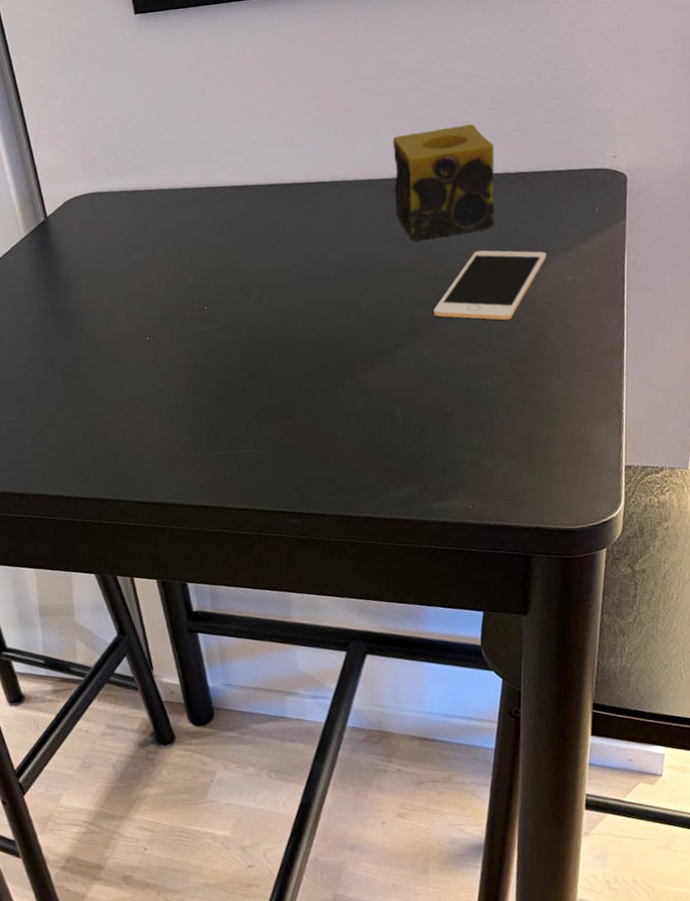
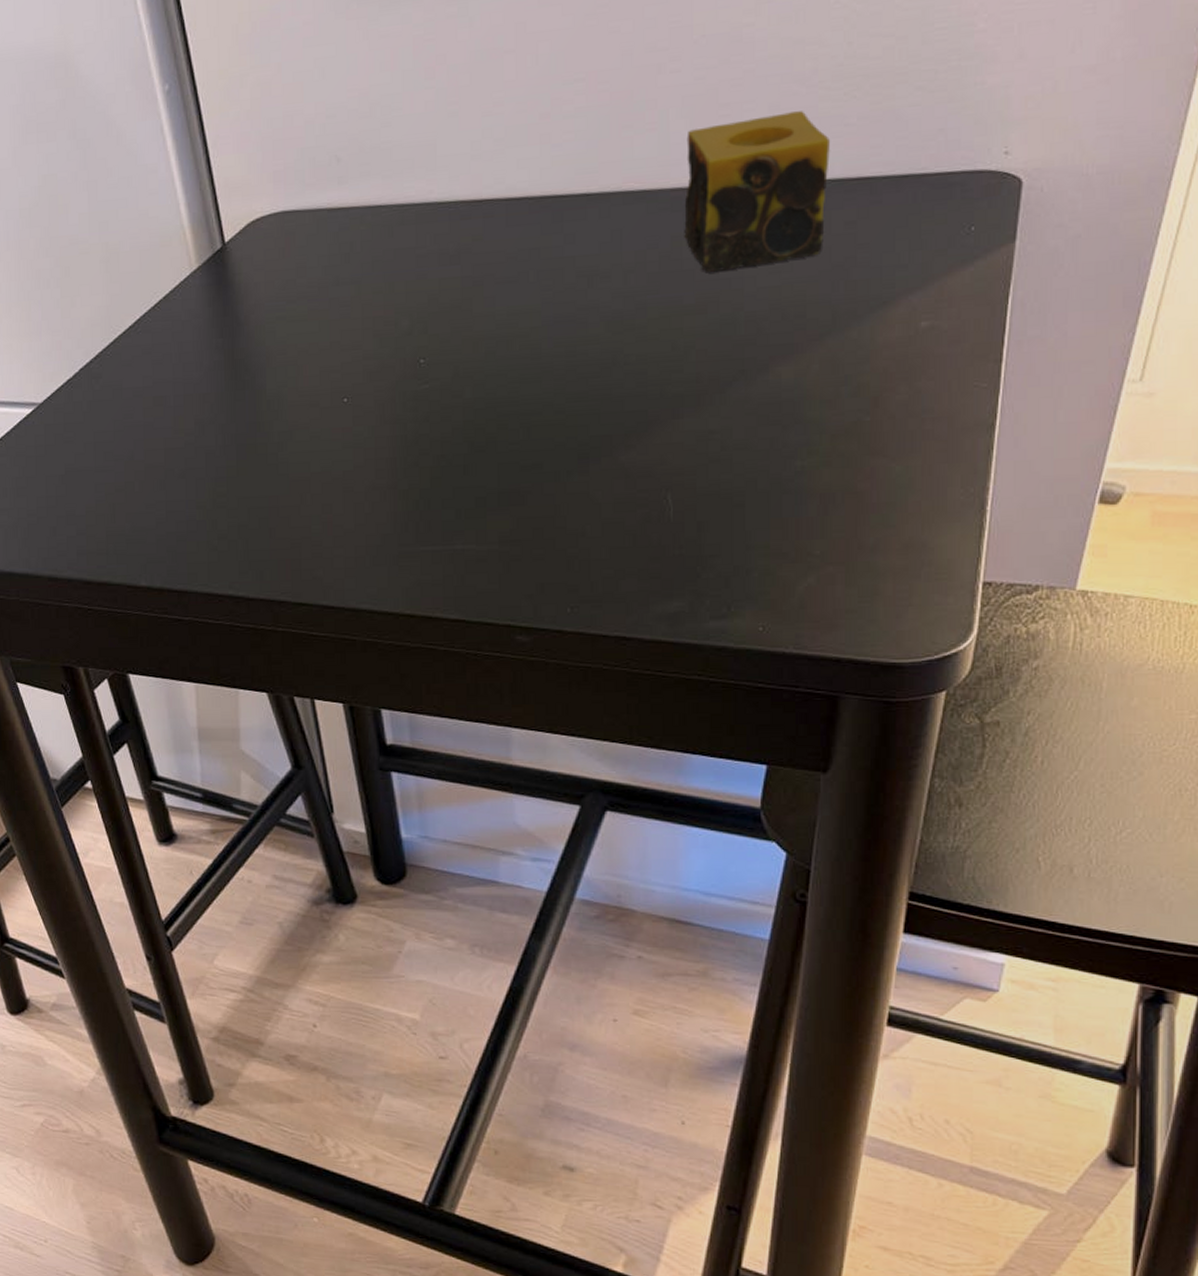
cell phone: present [433,250,547,321] -> none [728,285,894,382]

